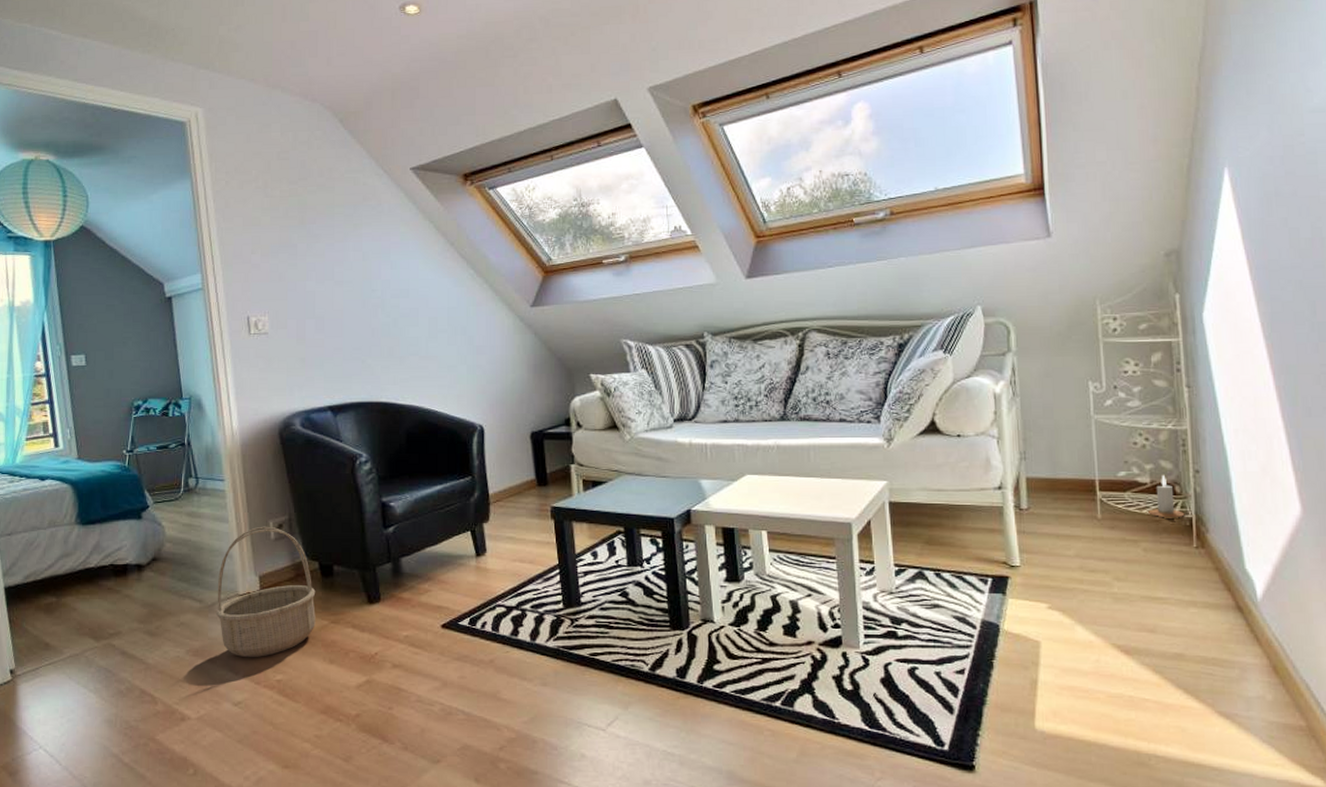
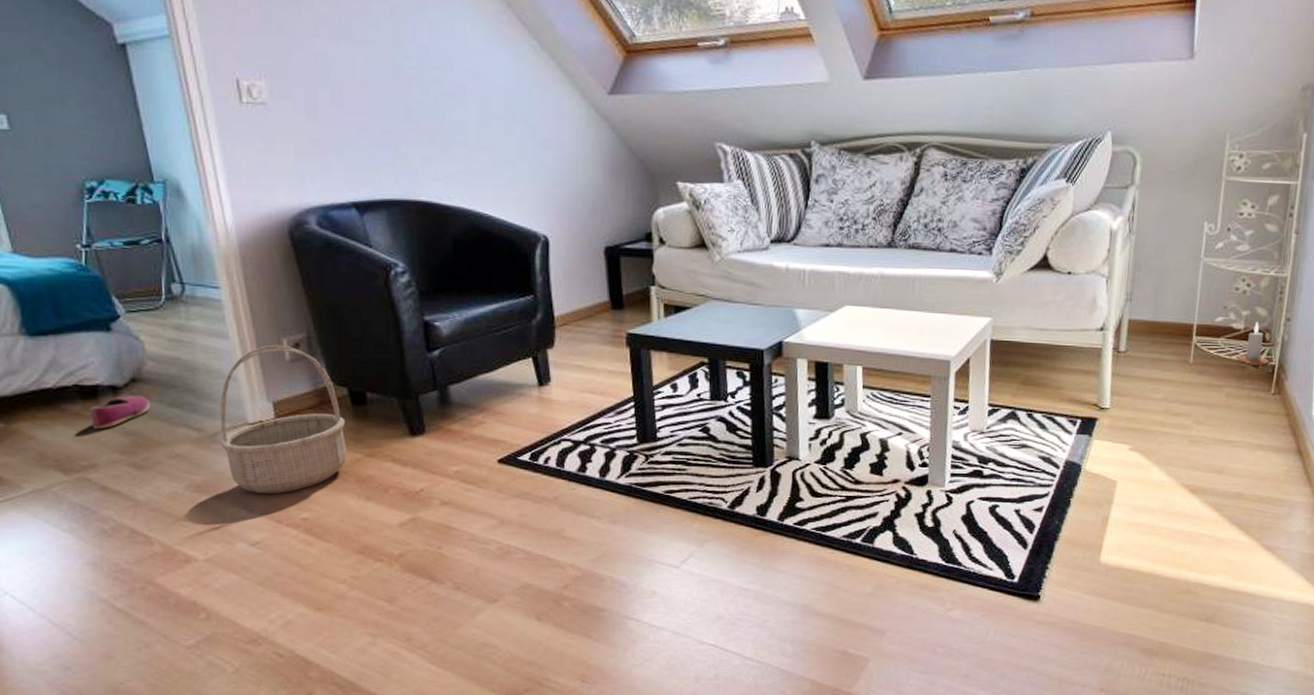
slipper: none [119,572,165,602] -> present [89,395,150,430]

